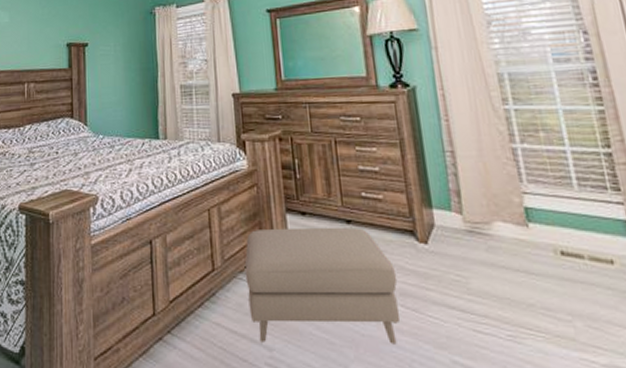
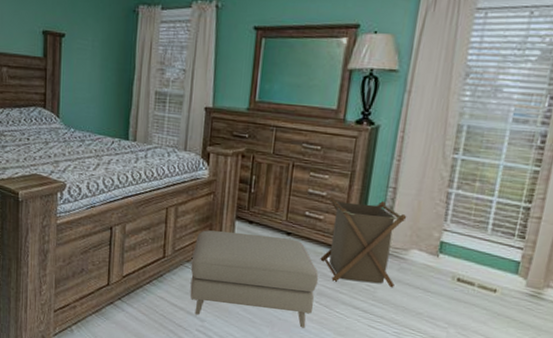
laundry basket: none [382,169,489,275] -> present [320,196,407,288]

